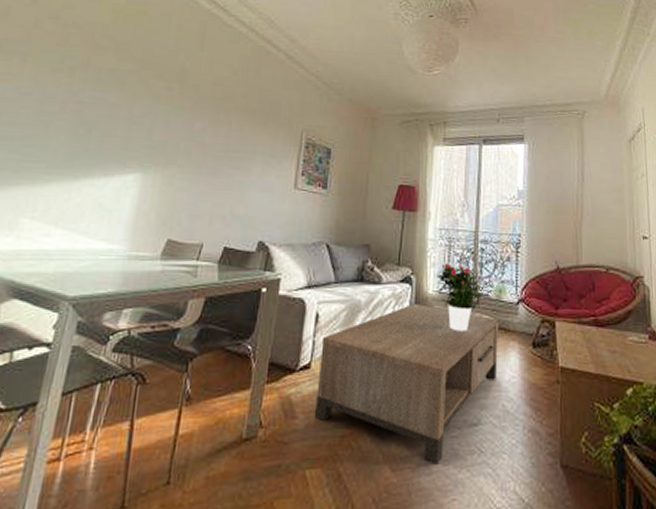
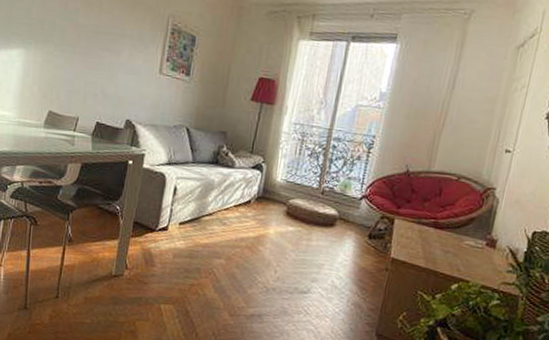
coffee table: present [314,302,499,466] -> none [169,187,340,318]
potted flower: present [437,263,484,332] -> none [286,155,330,218]

